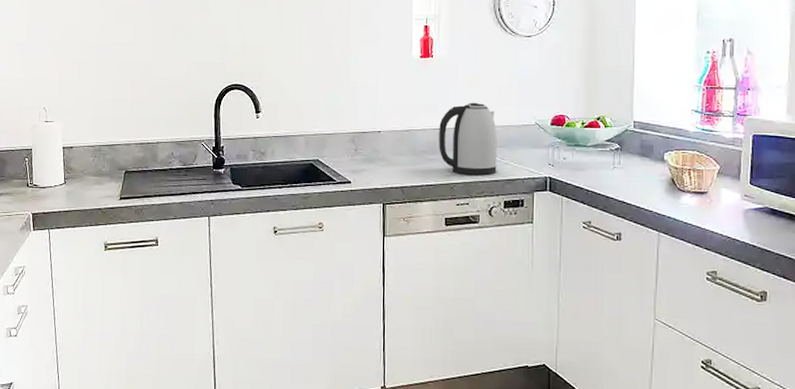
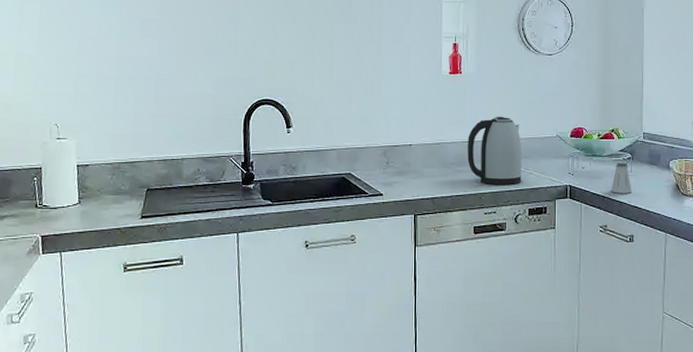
saltshaker: none [595,154,620,188] -> present [610,163,632,193]

